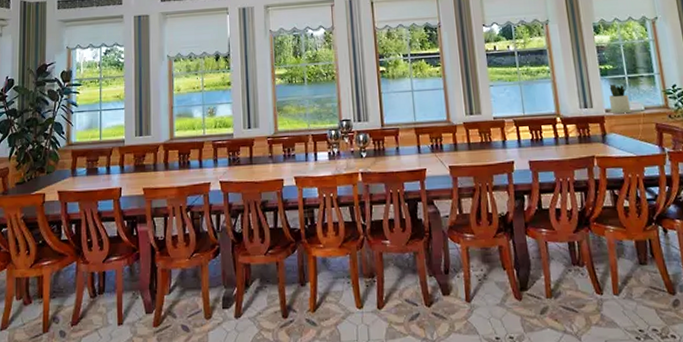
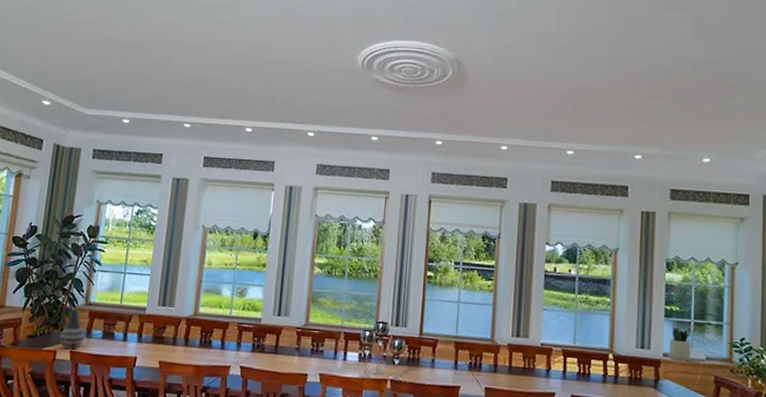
vase: none [46,150,70,190] -> present [59,308,85,350]

